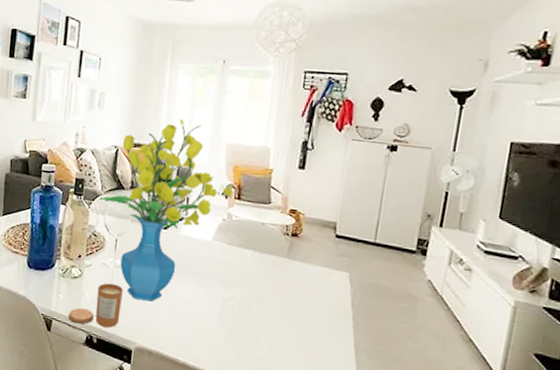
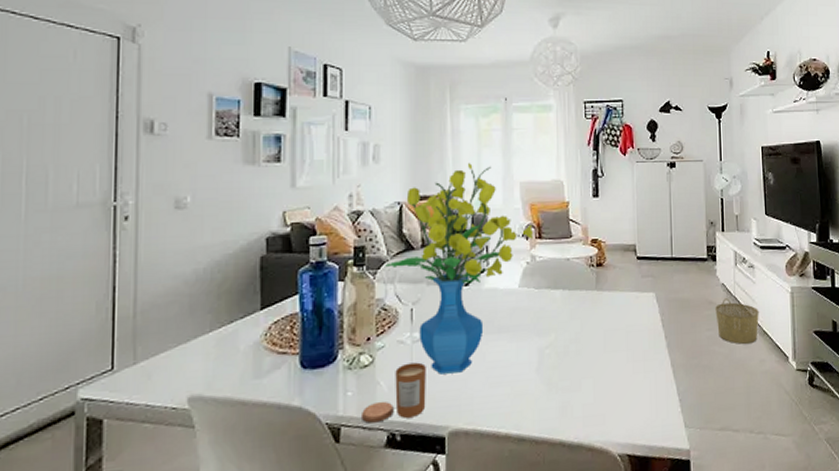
basket: none [413,296,468,348] -> present [715,298,759,344]

